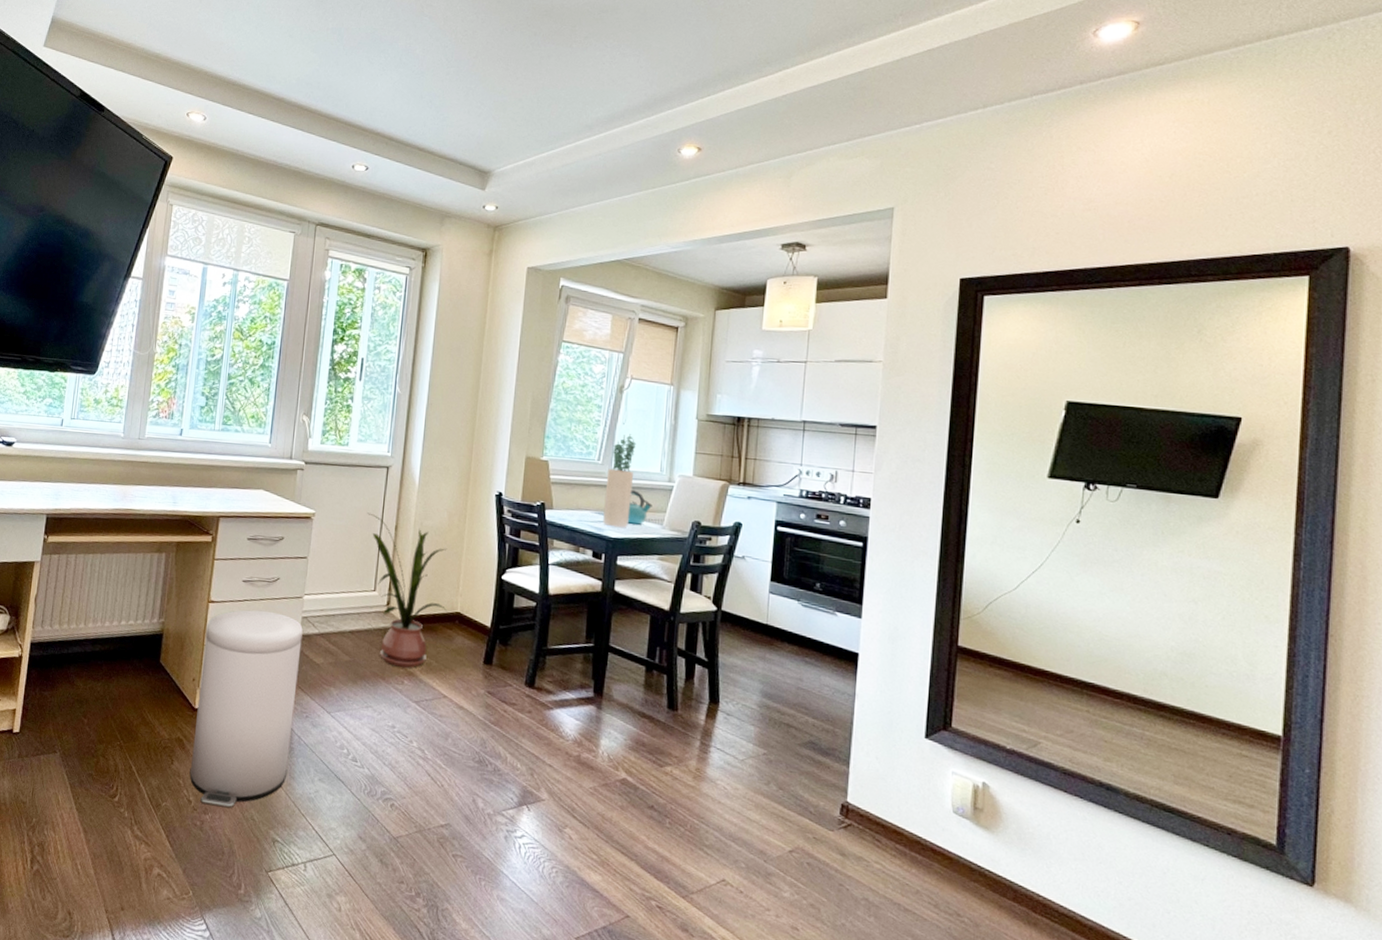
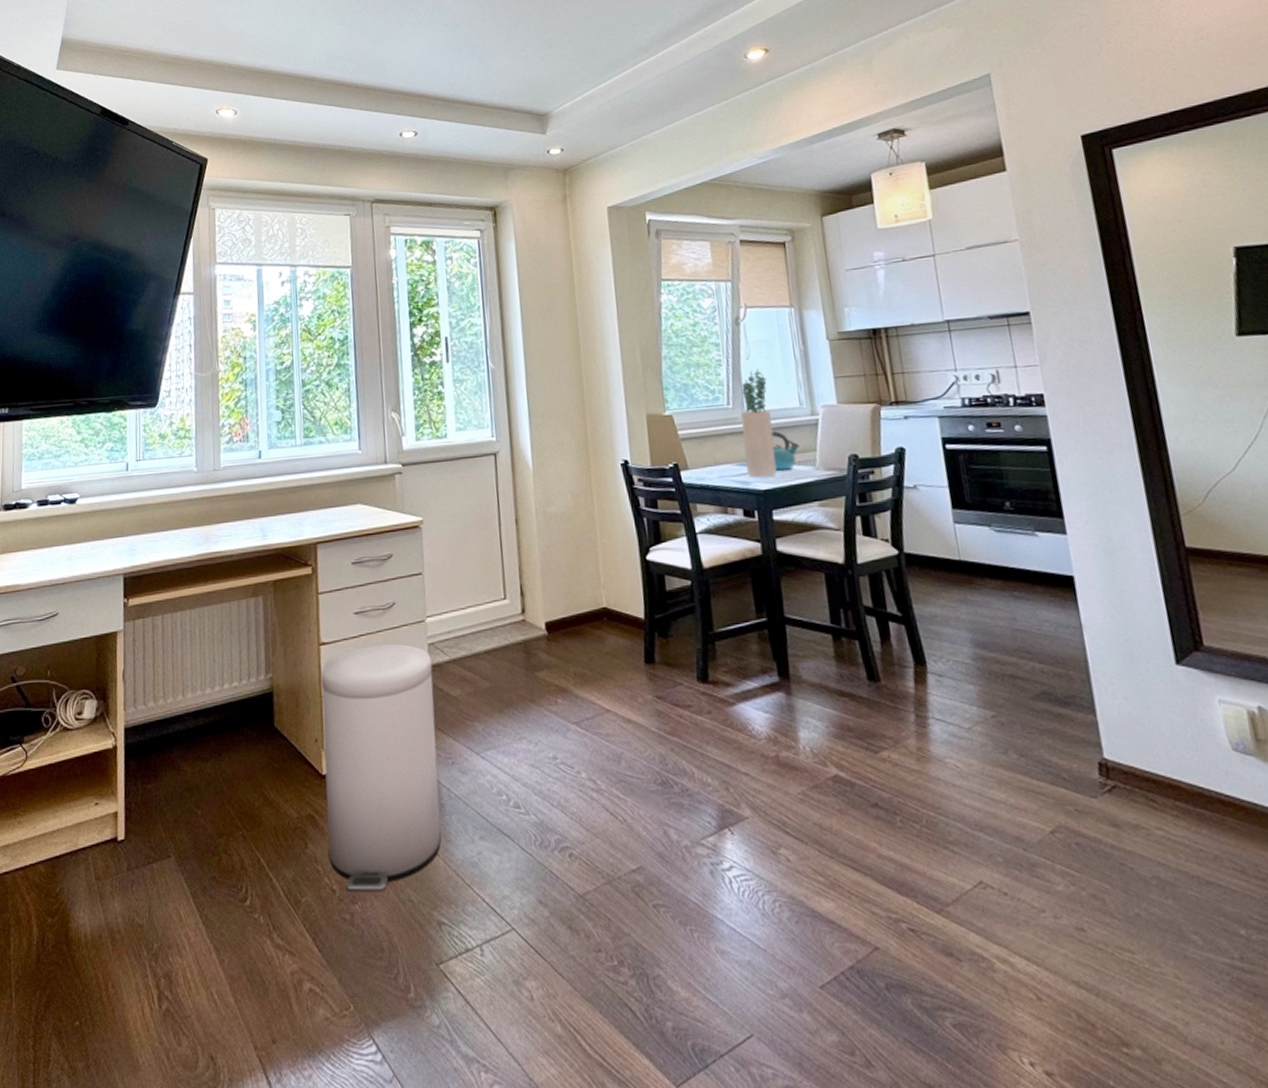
house plant: present [367,512,448,668] -> none [481,509,591,684]

